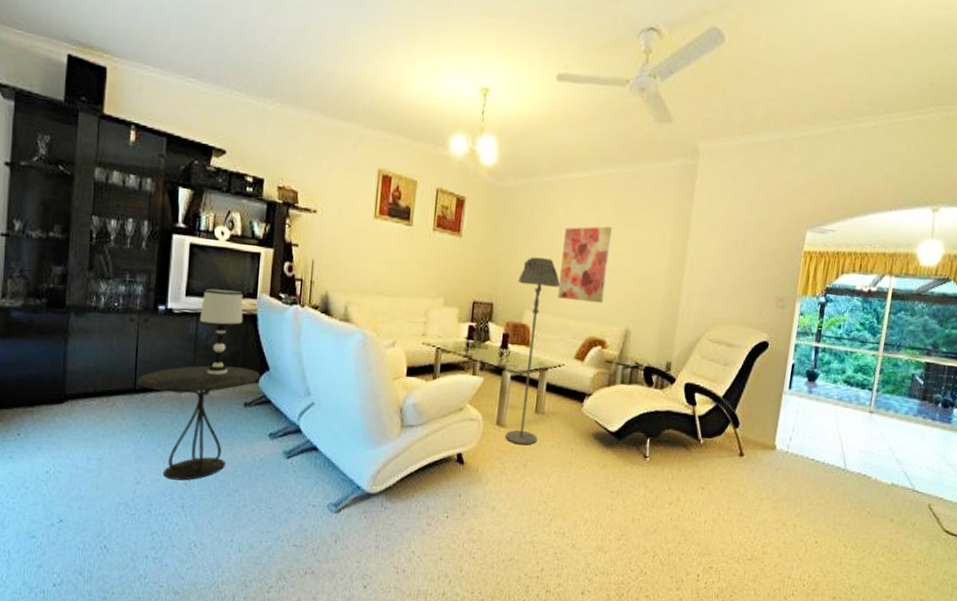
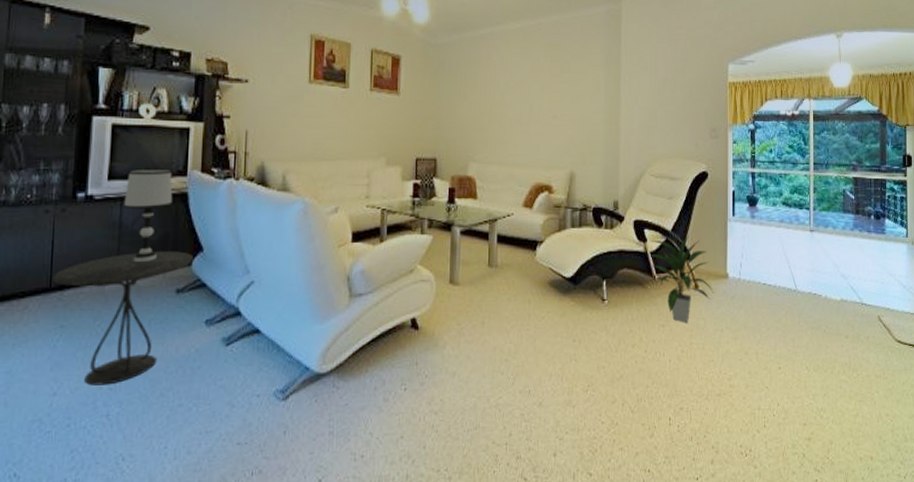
floor lamp: present [505,257,560,446] -> none [459,109,501,302]
wall art: present [557,226,613,304] -> none [499,74,548,149]
indoor plant: none [695,404,758,488] -> present [648,235,713,323]

